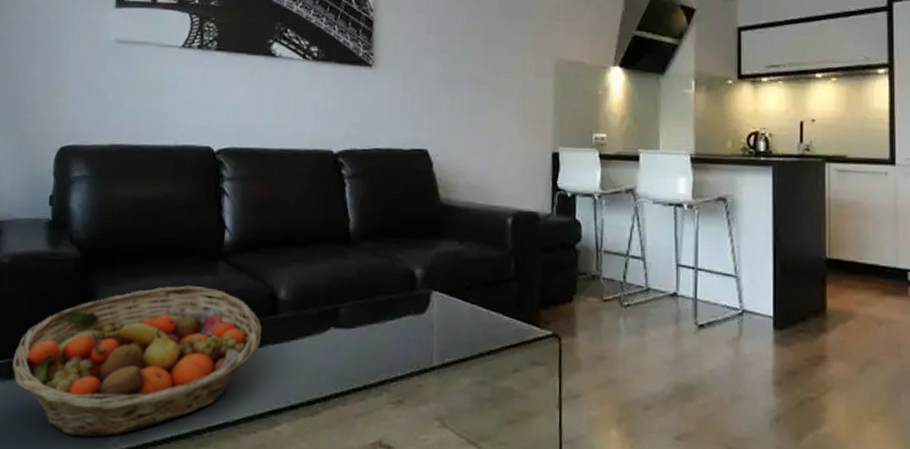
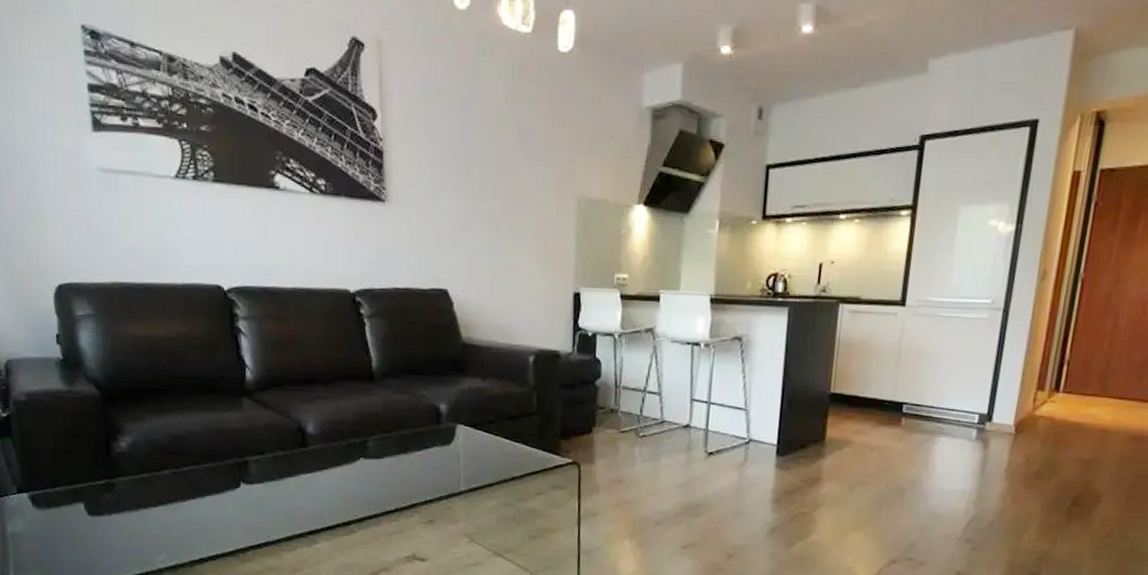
fruit basket: present [12,285,262,438] -> none [48,421,294,557]

